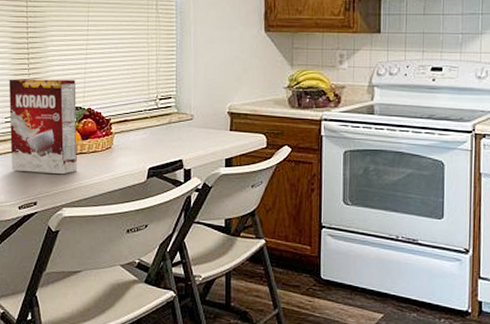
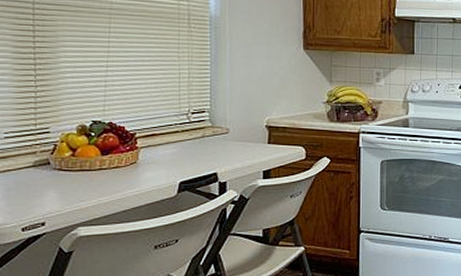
cereal box: present [8,78,78,175] -> none [9,91,97,192]

